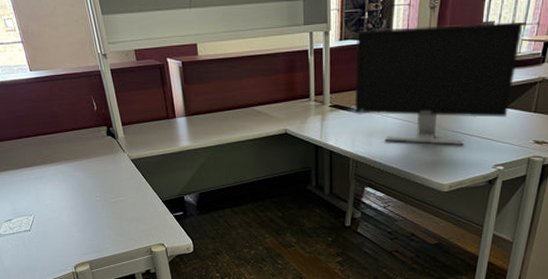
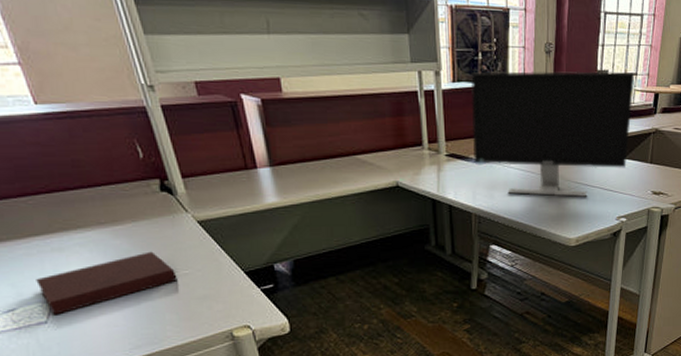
notebook: none [25,182,115,226] -> present [36,251,178,315]

